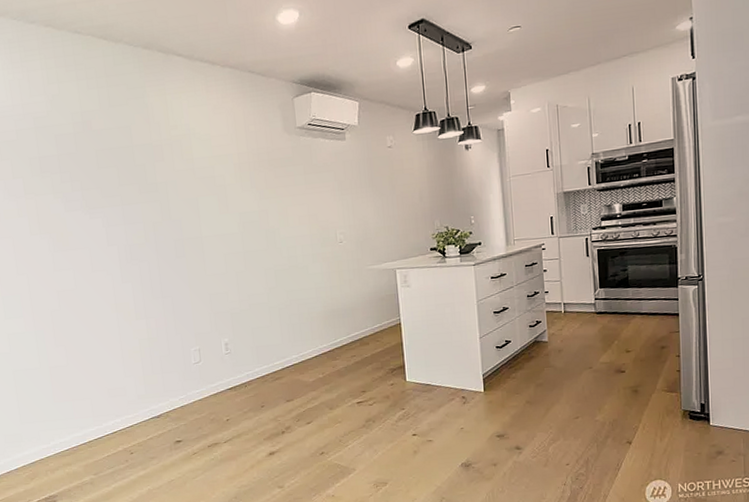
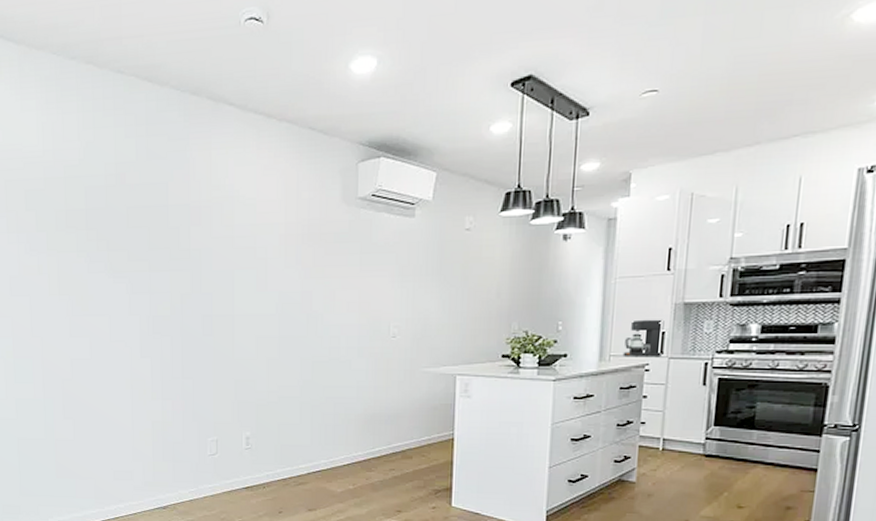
coffee maker: none [523,207,553,241] -> present [622,319,665,358]

